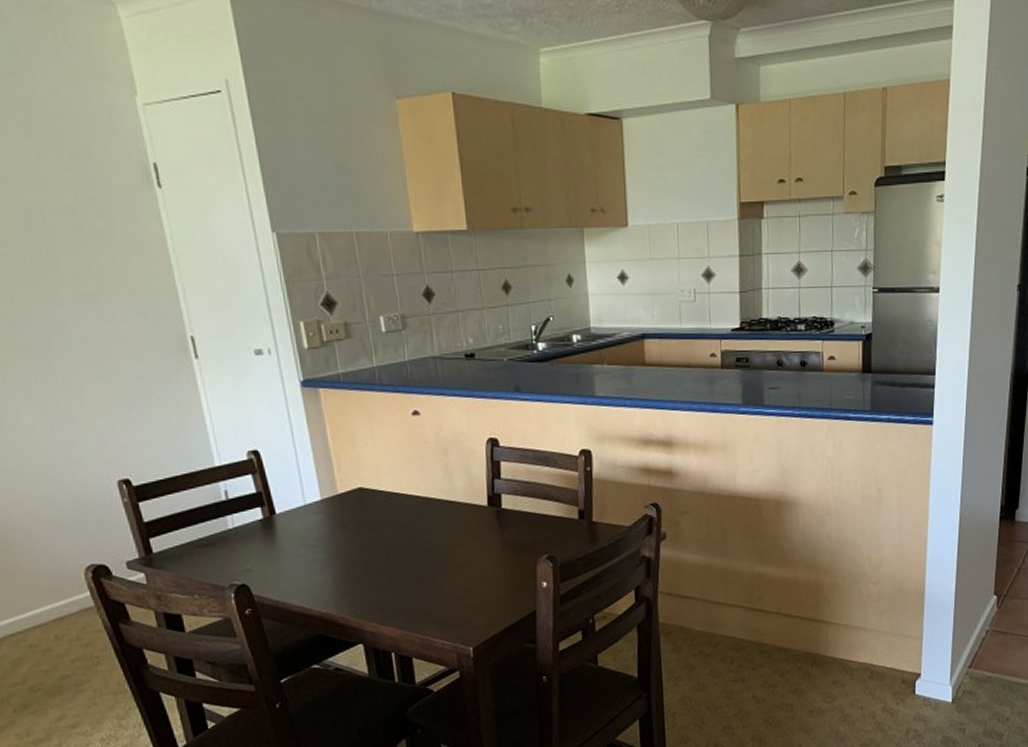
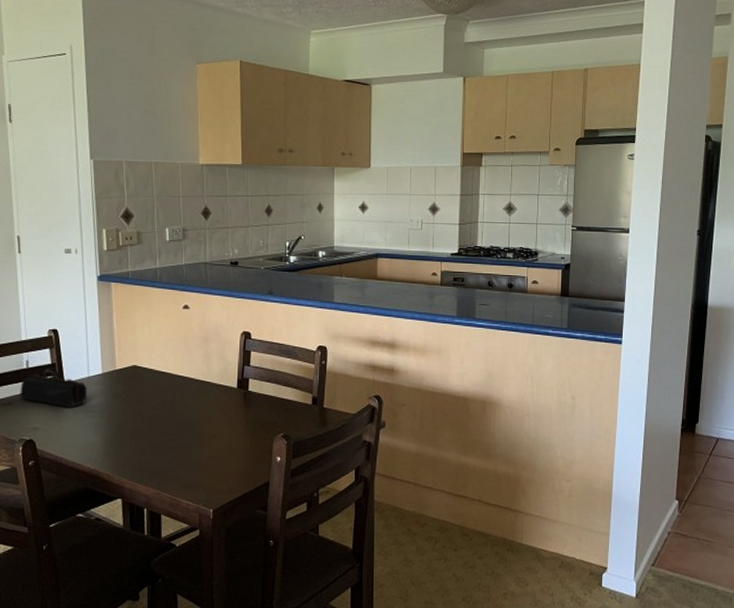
pencil case: none [221,497,306,544] -> present [20,368,87,408]

